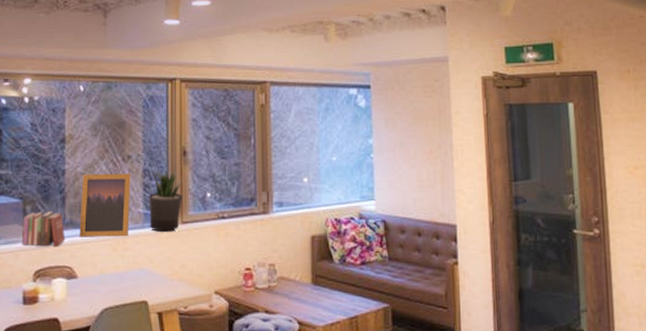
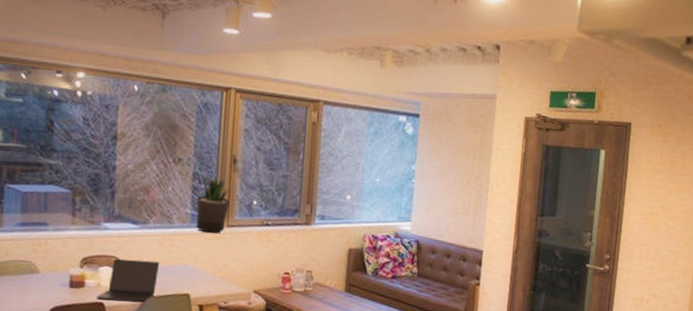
books: present [22,211,66,247] -> none [70,203,114,237]
laptop: none [51,268,114,315] -> present [97,258,160,302]
picture frame: present [79,173,131,238] -> none [127,171,181,235]

